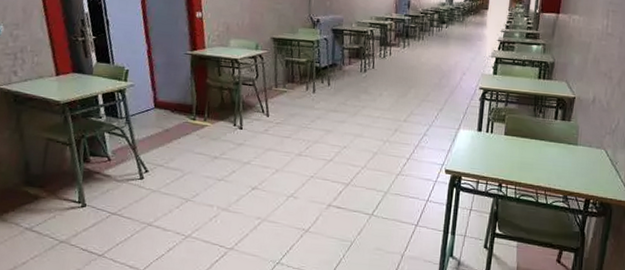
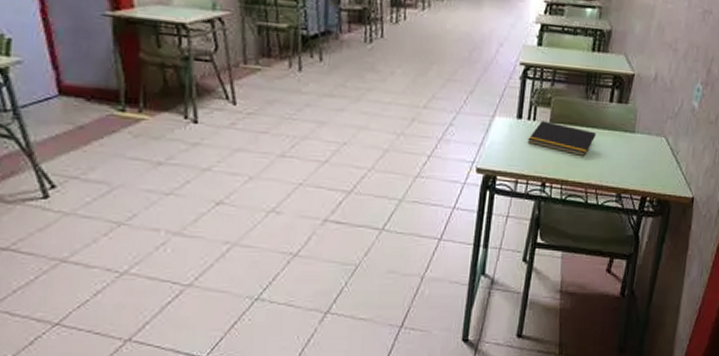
notepad: none [486,133,544,164] -> present [527,121,597,157]

